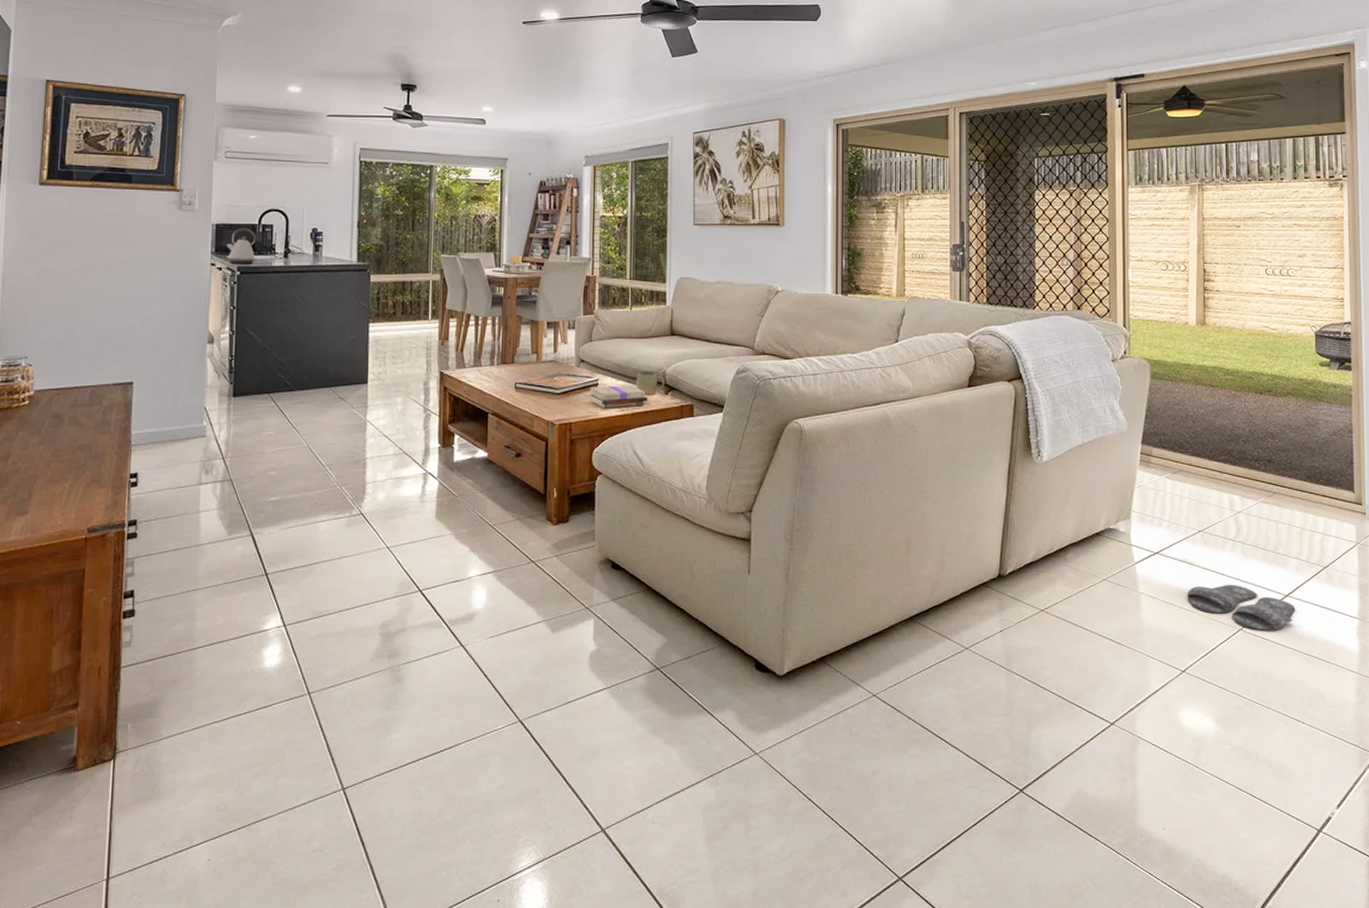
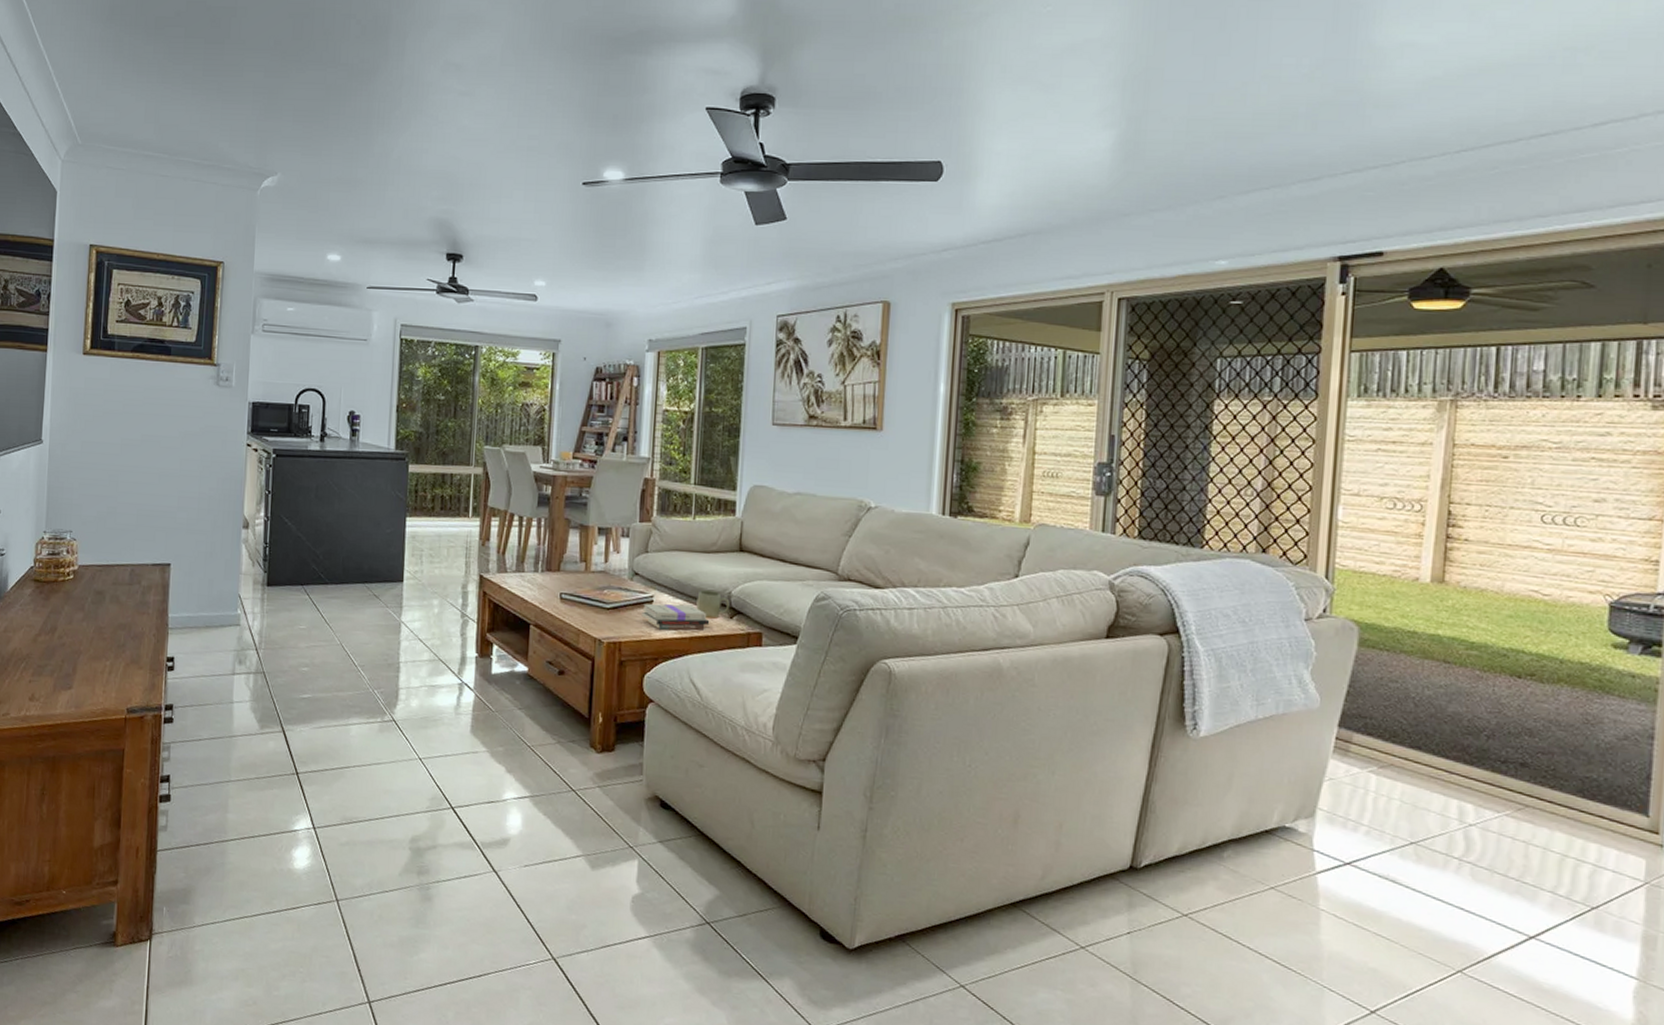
kettle: present [226,227,257,266] -> none [262,407,293,448]
slippers: present [1187,584,1295,631] -> none [1386,910,1542,980]

